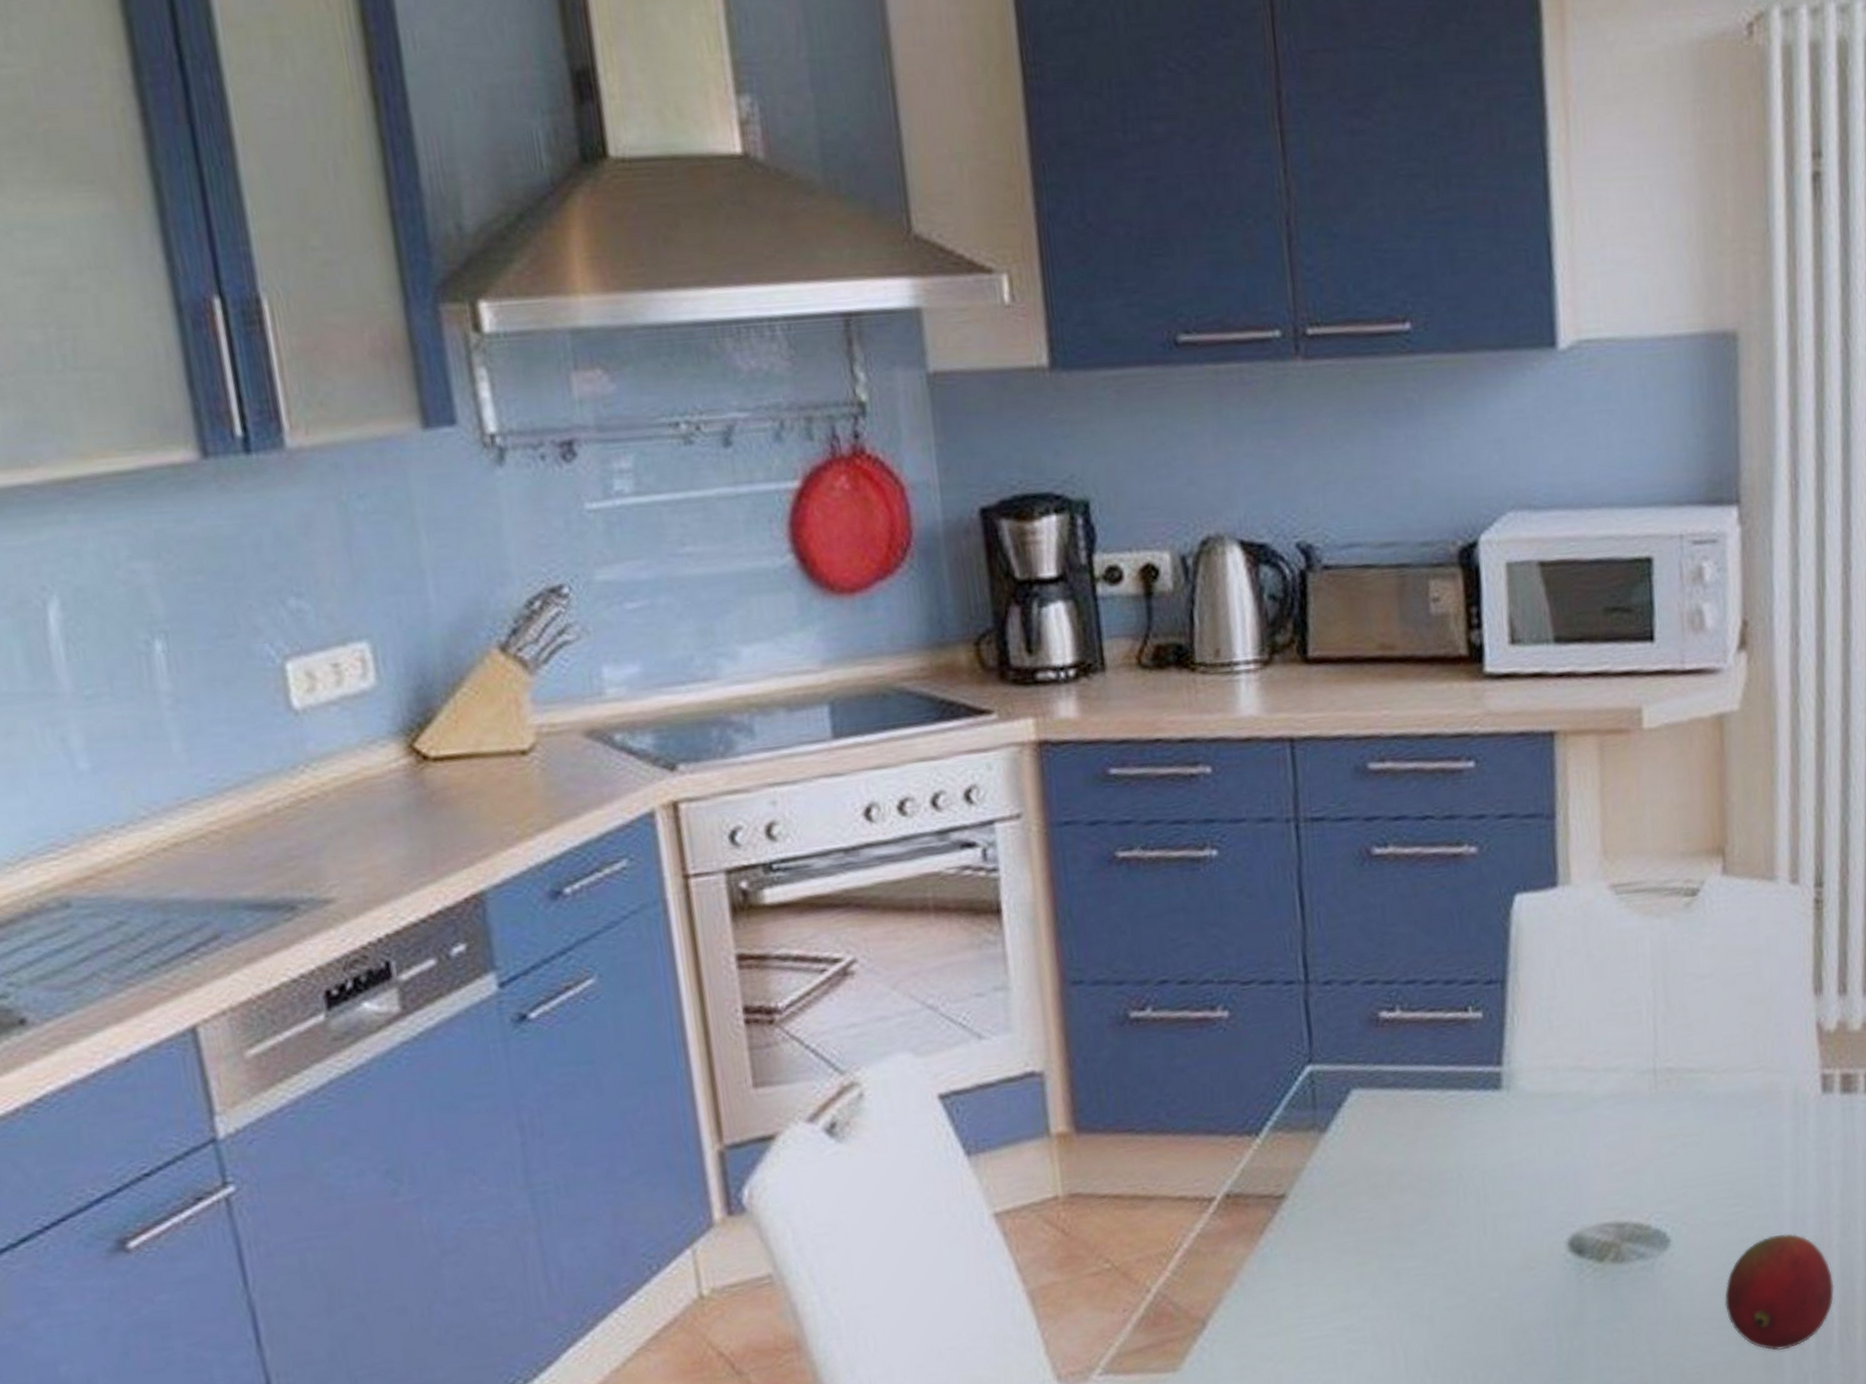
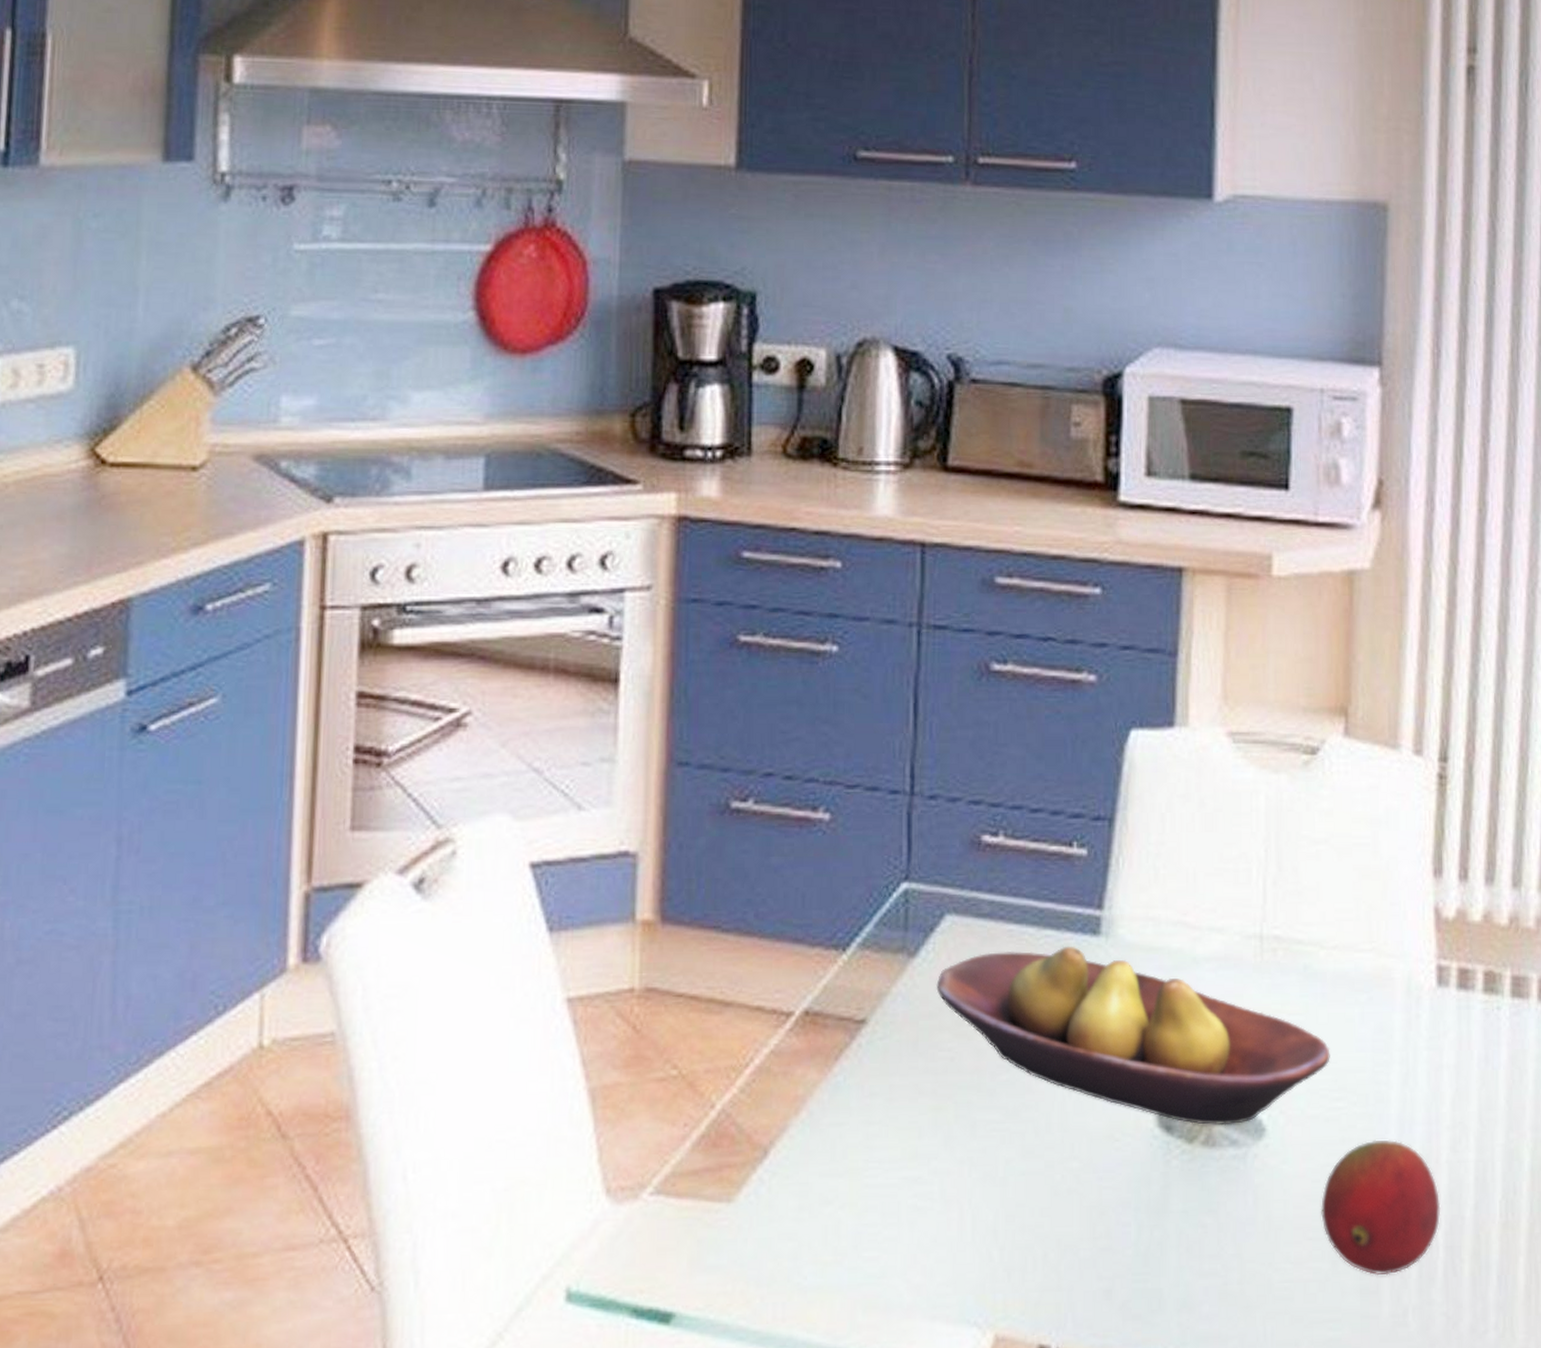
fruit bowl: none [1349,1102,1726,1245] -> present [936,946,1330,1126]

